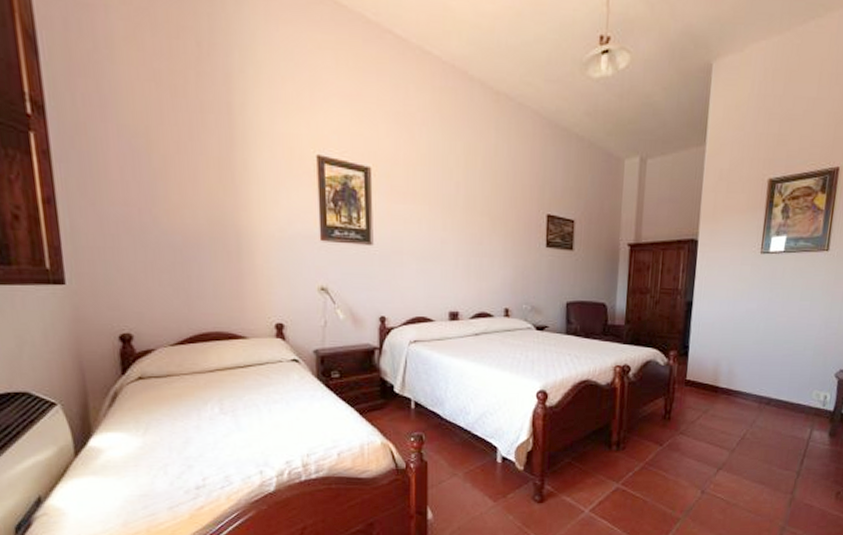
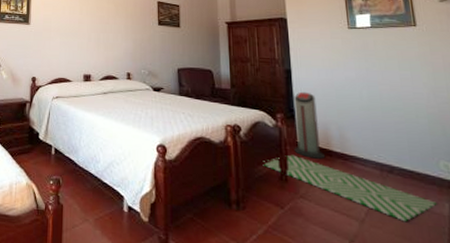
rug: none [648,393,801,448] -> present [262,154,437,222]
air purifier: none [681,326,713,396] -> present [293,91,325,159]

